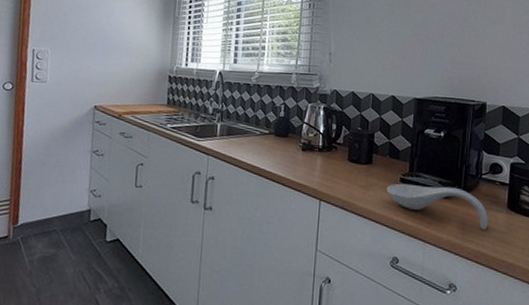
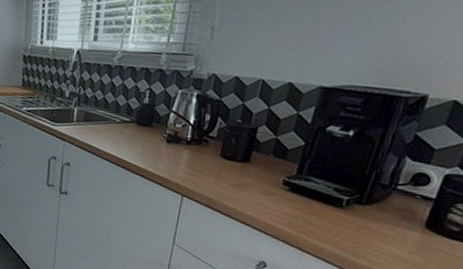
spoon rest: present [386,183,488,230] -> none [263,186,394,247]

